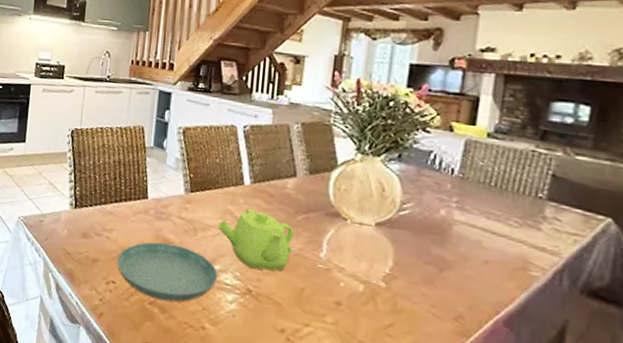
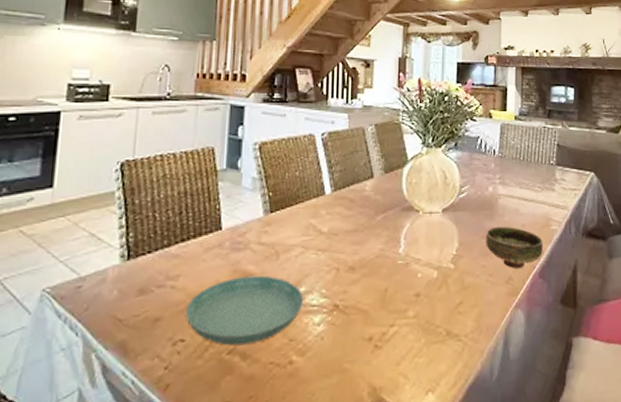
teapot: present [217,208,294,271] -> none [300,218,374,281]
bowl: none [430,254,515,309] -> present [486,226,543,268]

